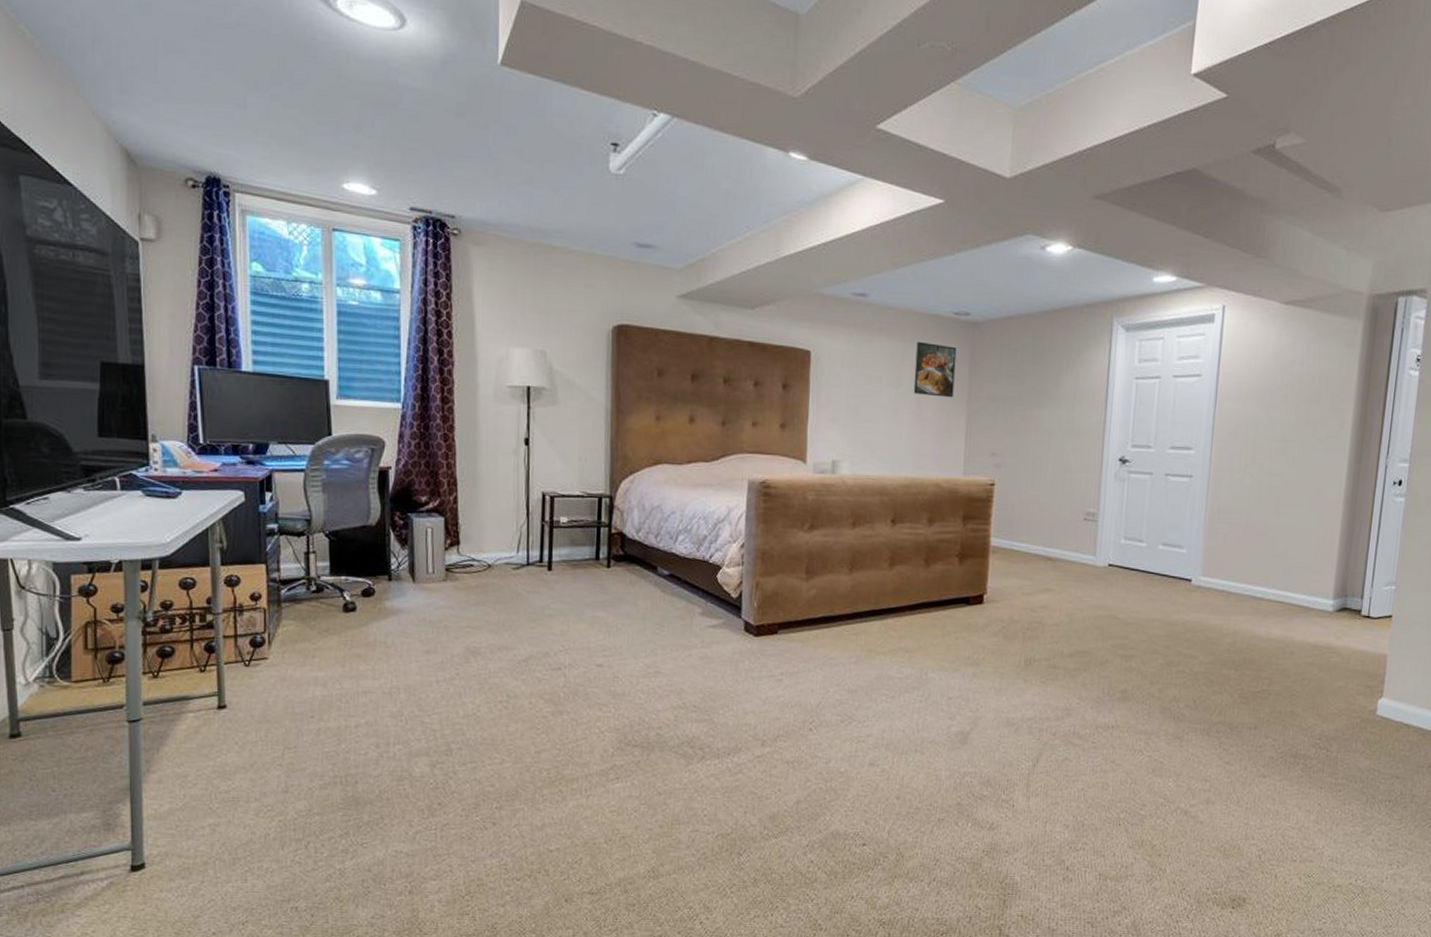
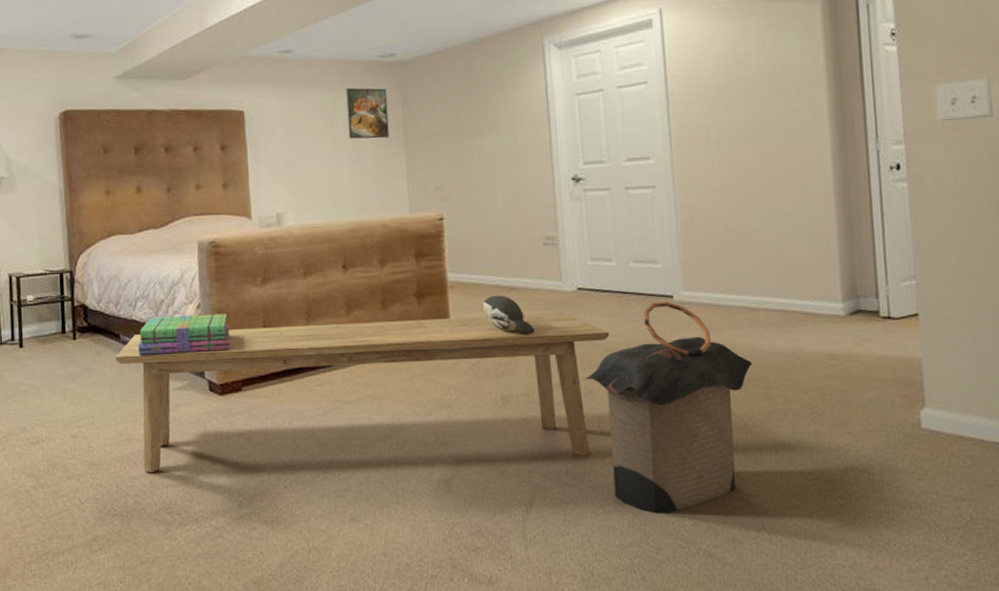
bench: none [650,568,1131,719] -> present [115,312,610,473]
stack of books: none [675,552,772,593] -> present [138,313,231,355]
plush toy: none [1019,563,1064,604] -> present [482,295,535,335]
laundry hamper: none [1101,584,1249,775] -> present [583,302,753,514]

